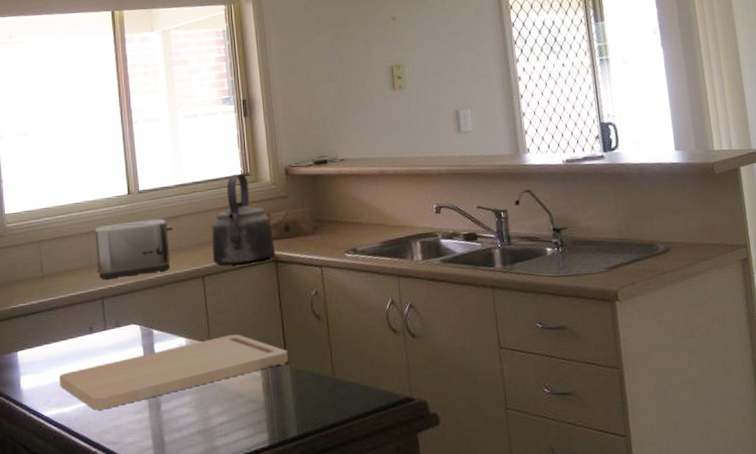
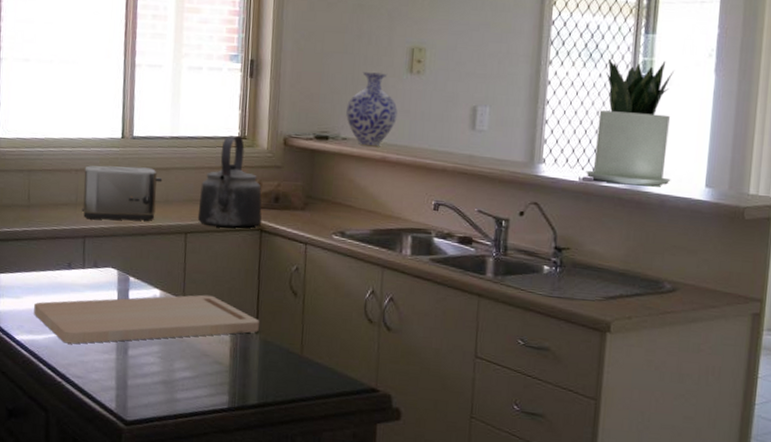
vase: none [339,93,388,163] -> present [345,72,398,146]
planter: none [567,43,644,161] -> present [586,58,675,187]

